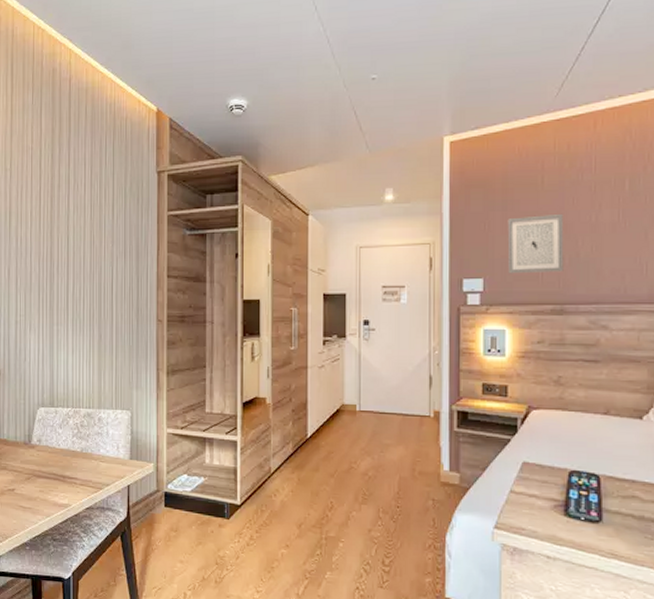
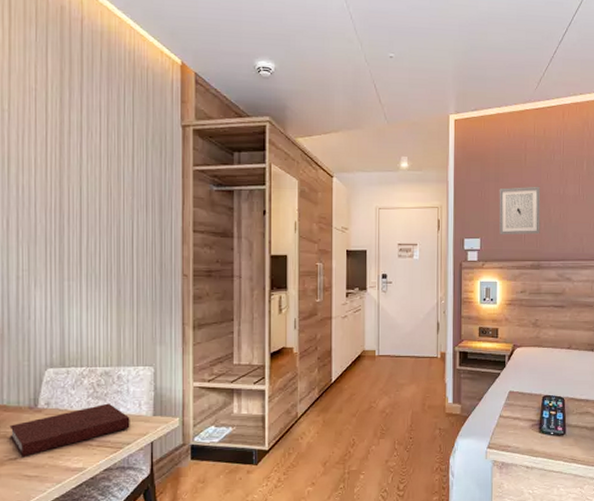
notebook: none [9,444,109,489] -> present [9,403,130,458]

